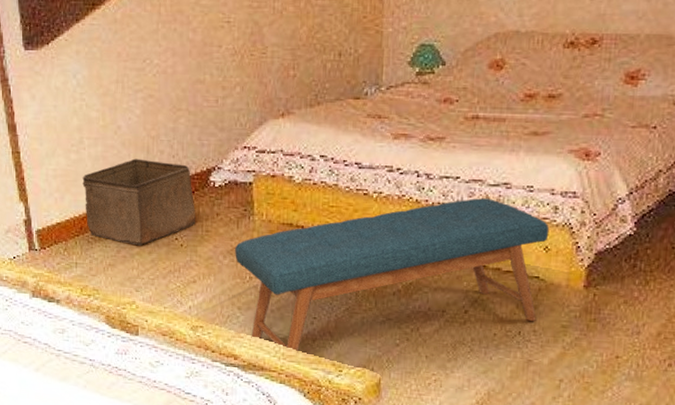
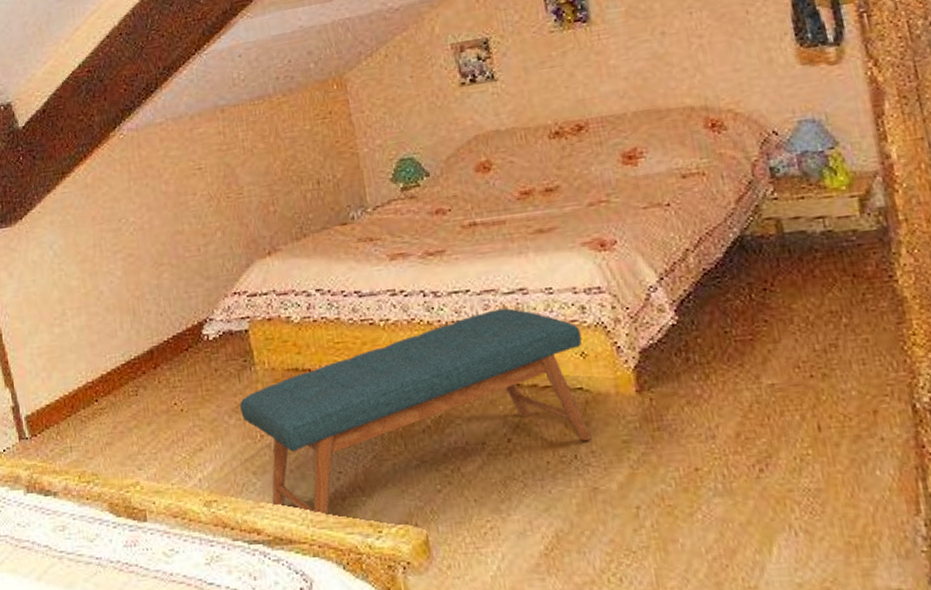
storage bin: present [82,158,195,246] -> none [68,321,194,418]

